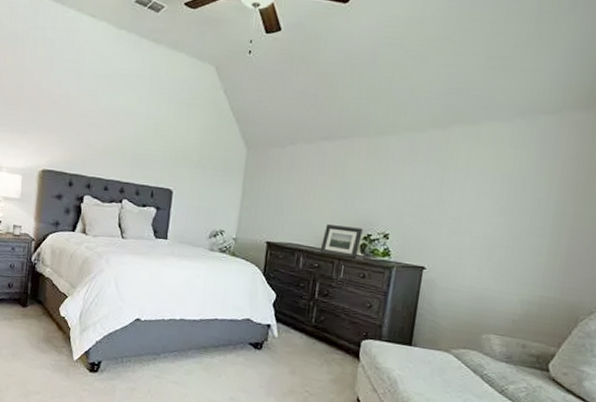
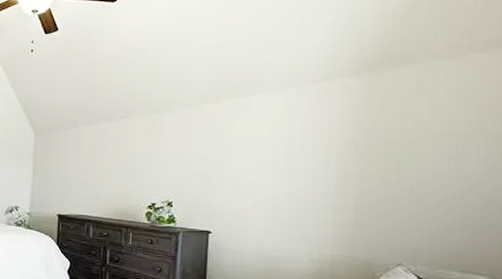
picture frame: present [319,224,363,260] -> none [107,196,147,227]

